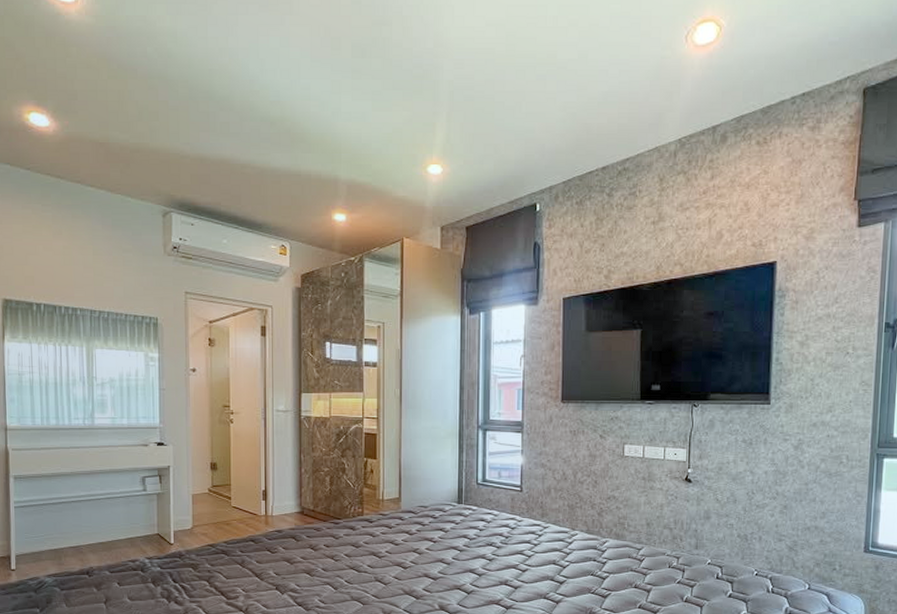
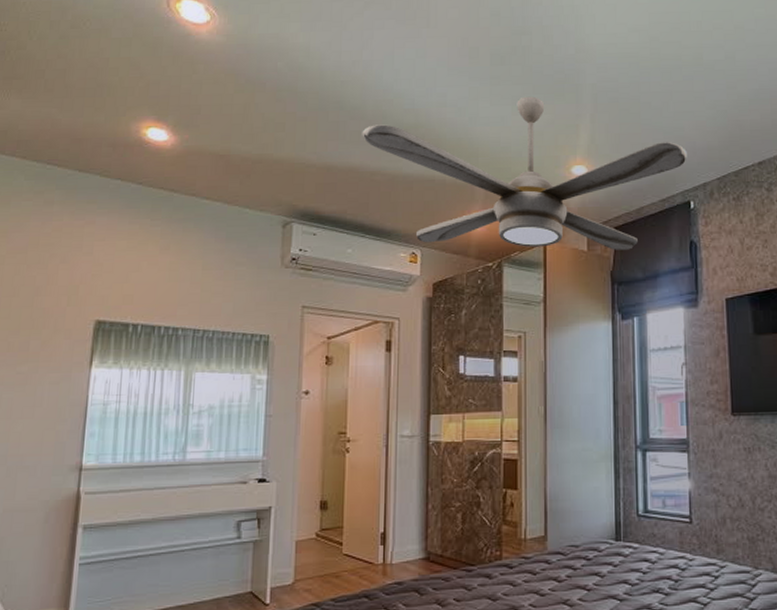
ceiling fan: none [231,92,536,249] -> present [362,96,687,250]

